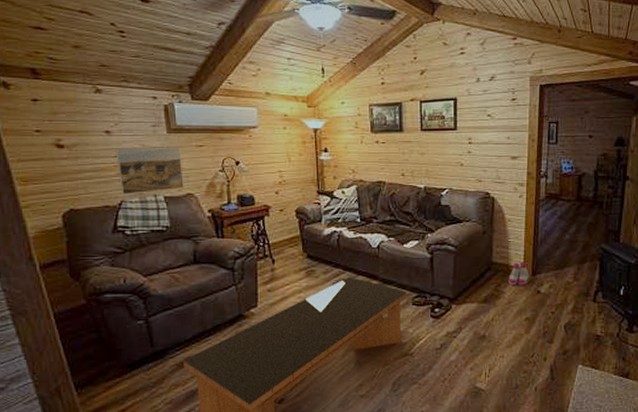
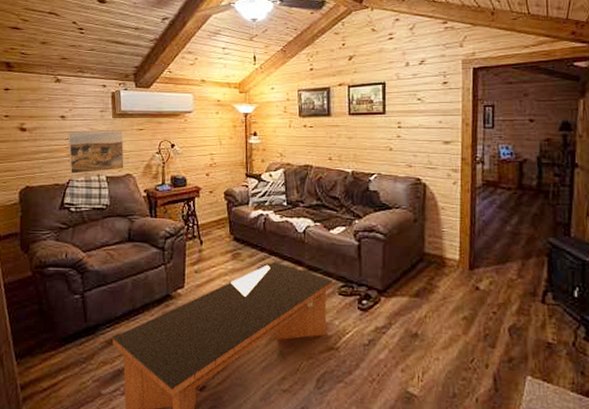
boots: present [509,261,529,286] -> none [443,254,466,281]

